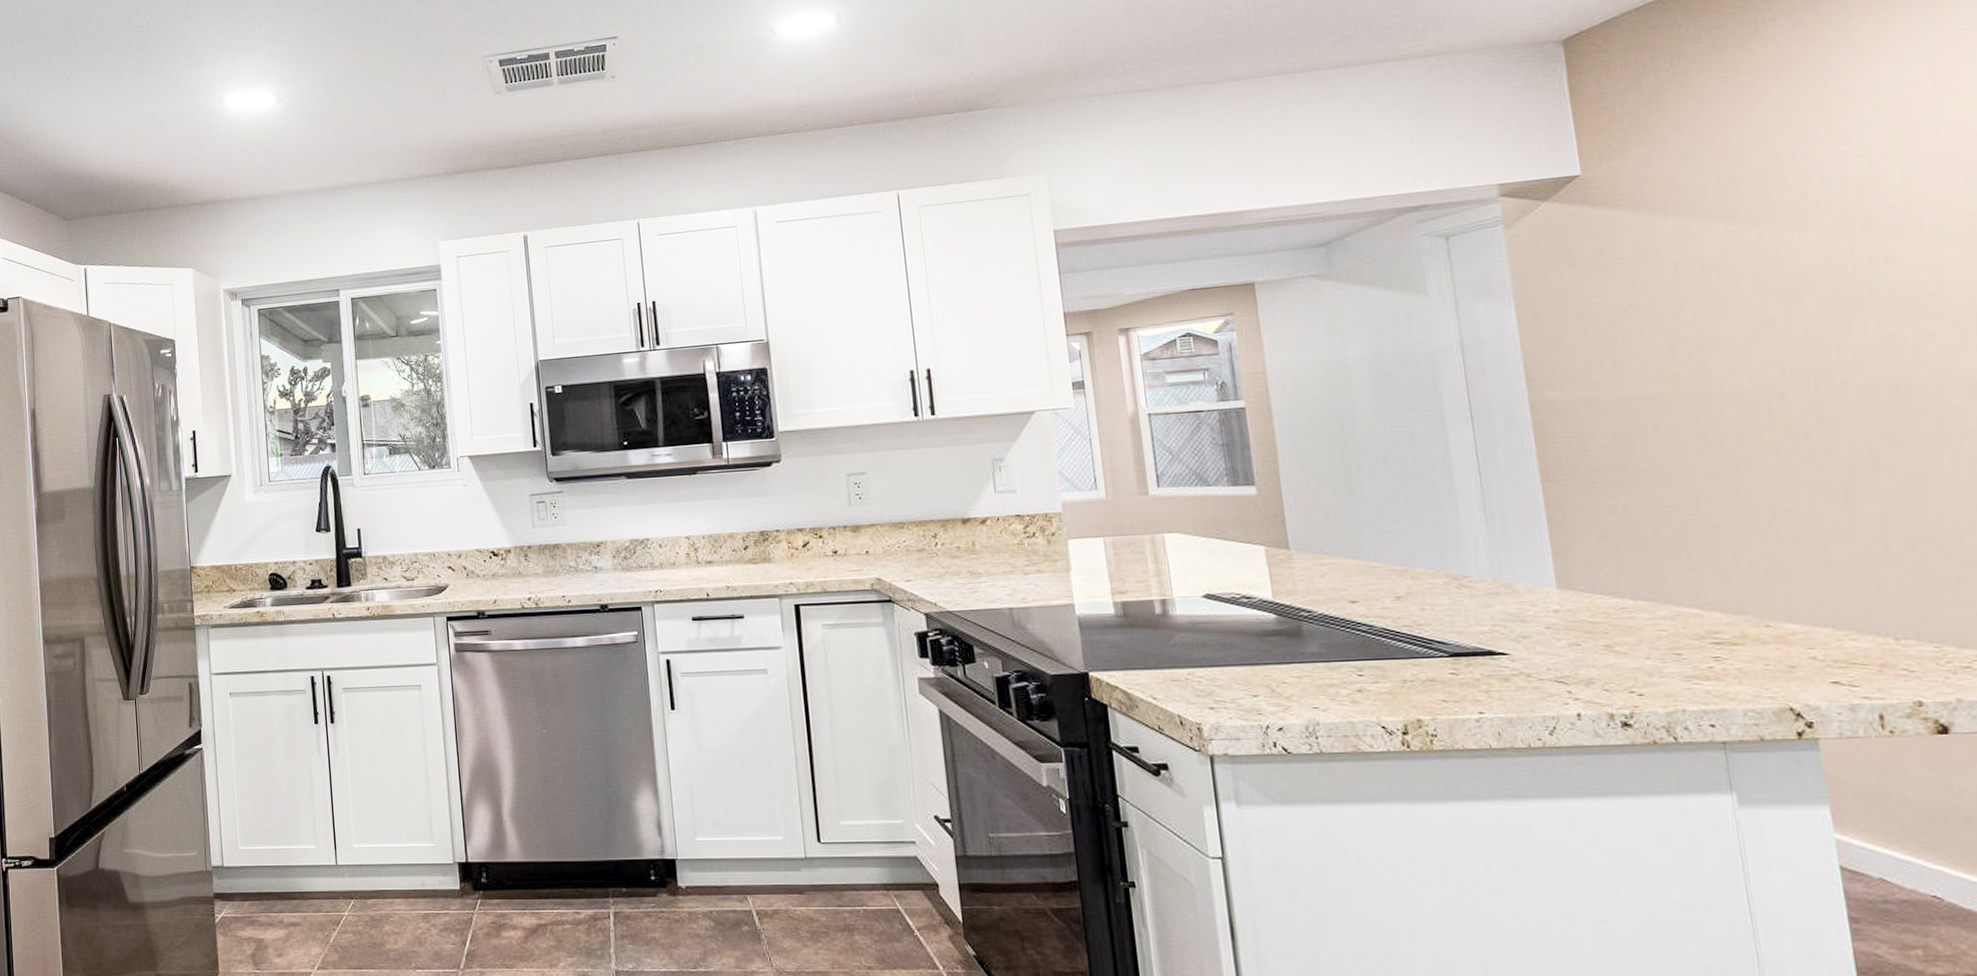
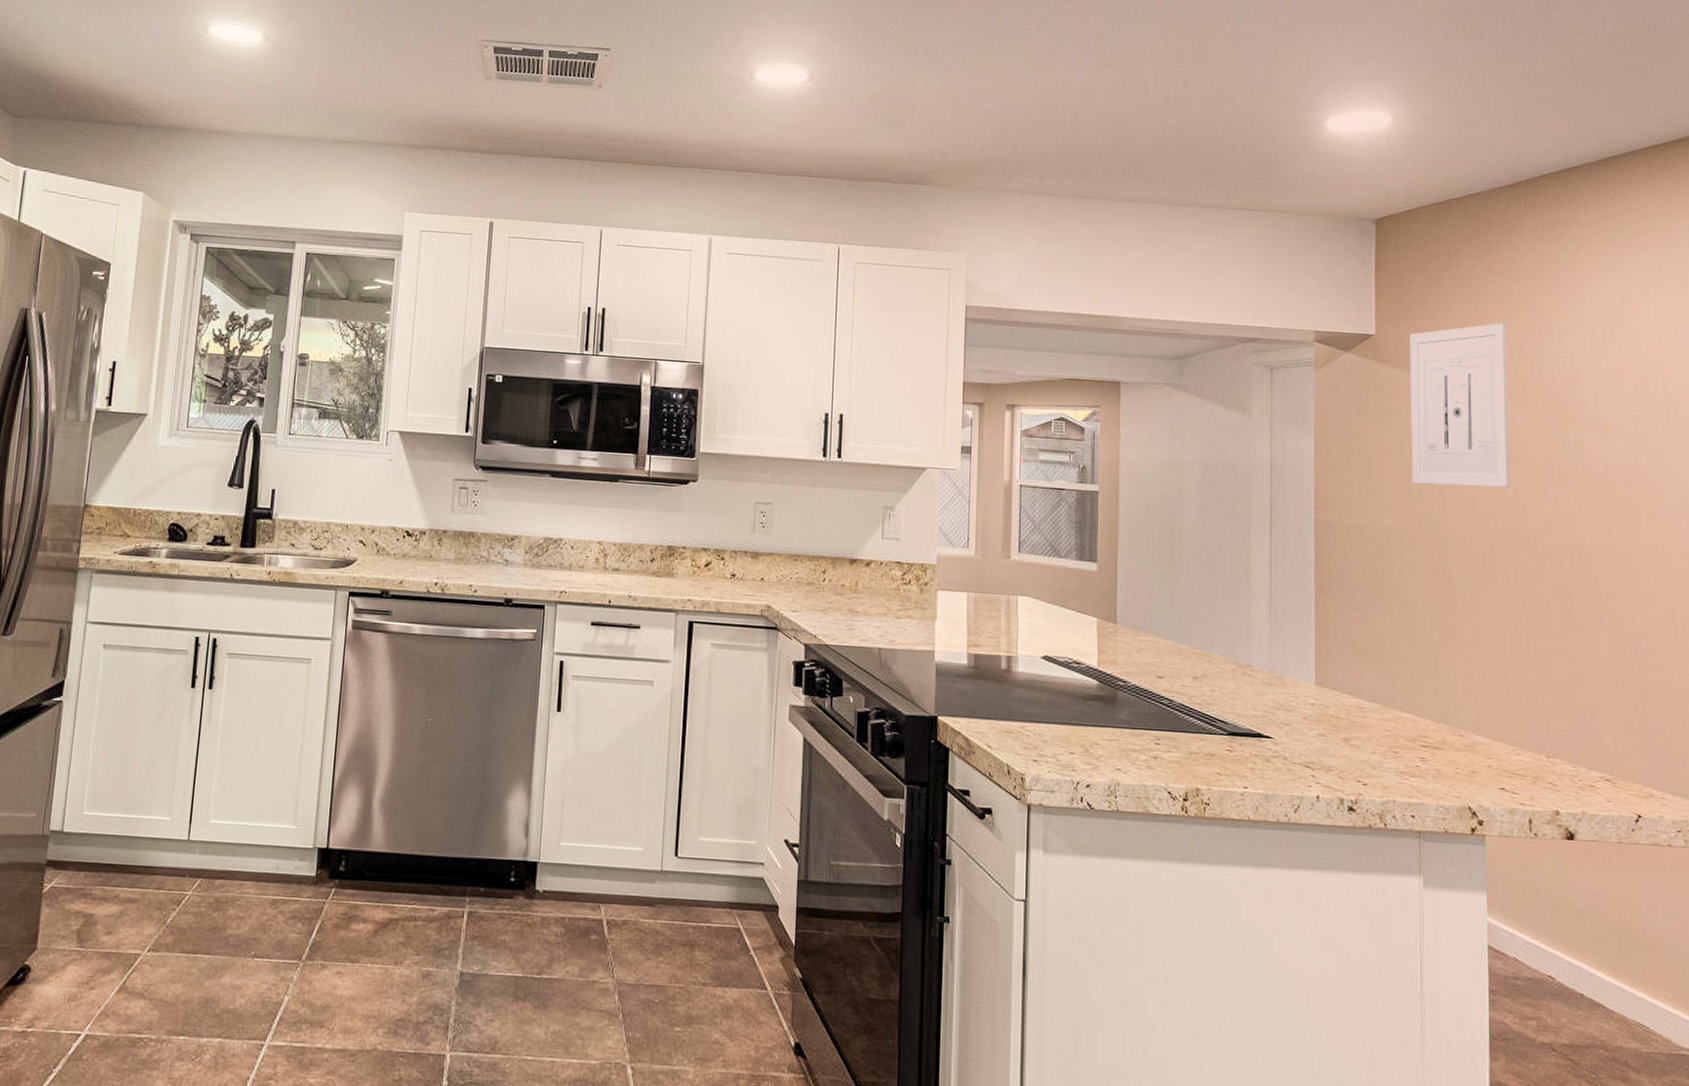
wall art: none [1629,131,1797,340] -> present [1410,323,1510,488]

